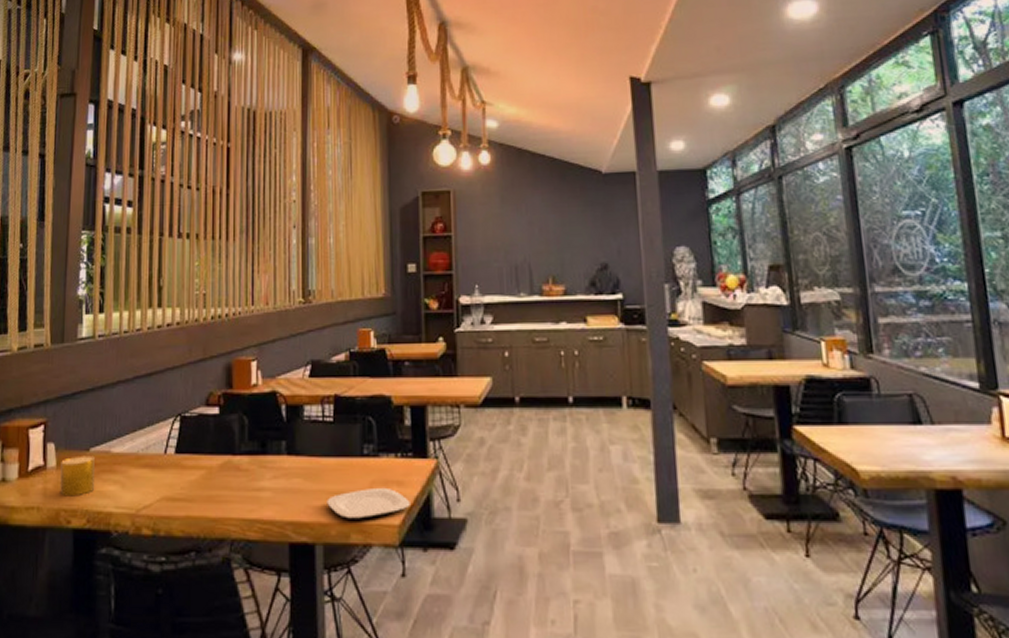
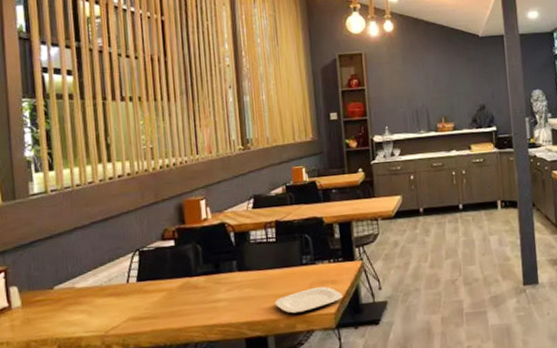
cup: present [60,455,95,497] -> none [26,292,63,330]

